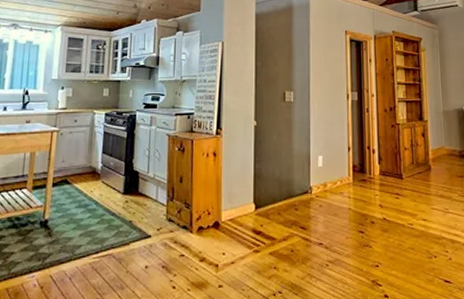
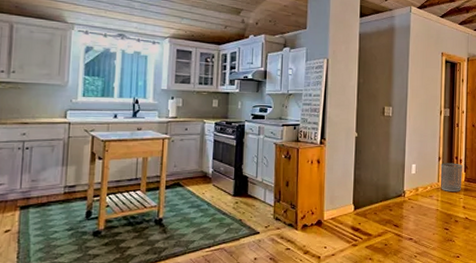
waste bin: none [351,154,377,188] -> present [440,163,463,192]

